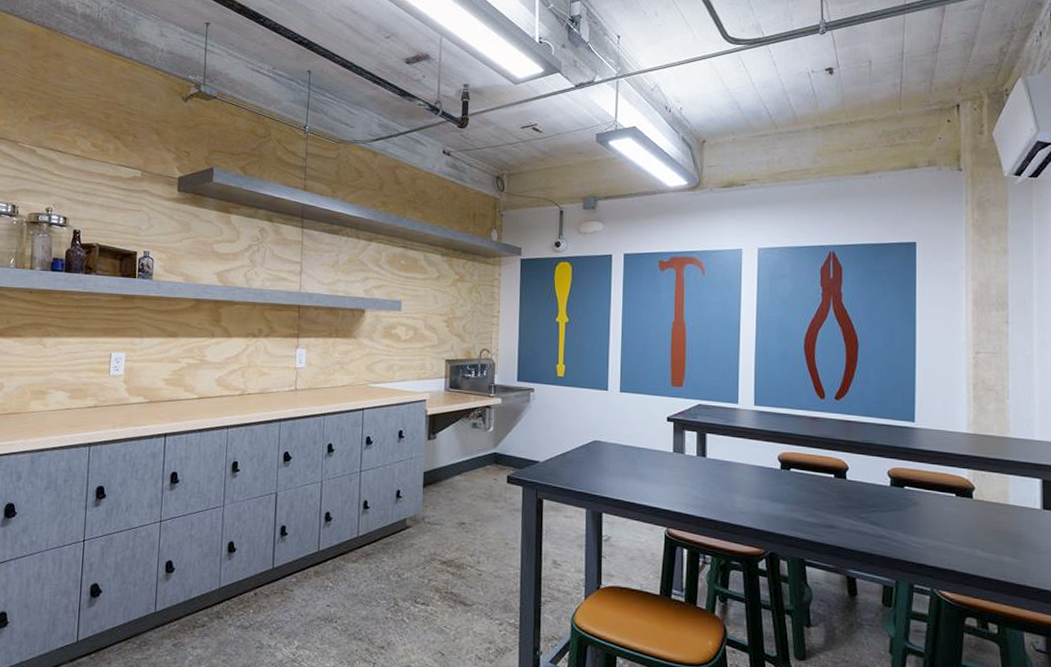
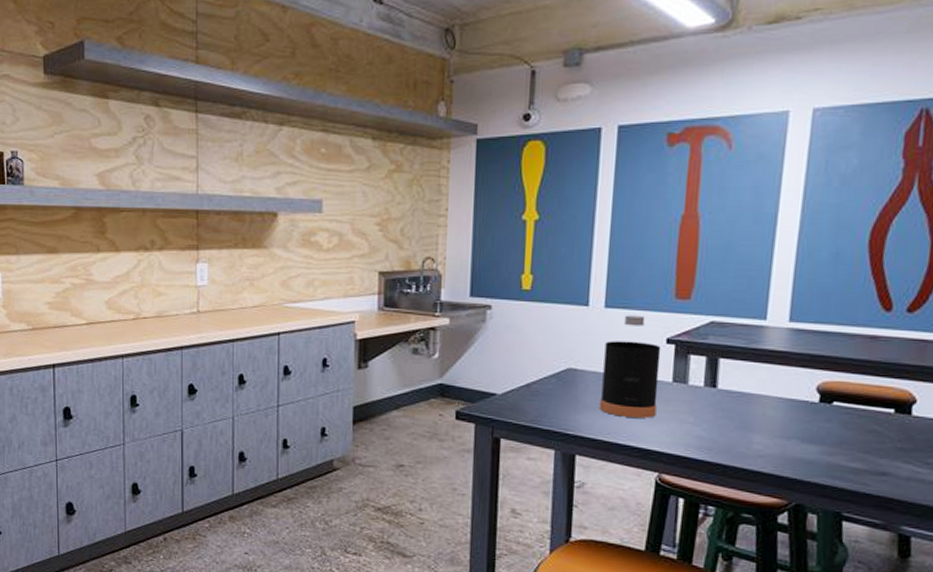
bottle: none [619,398,663,482] -> present [599,315,661,418]

